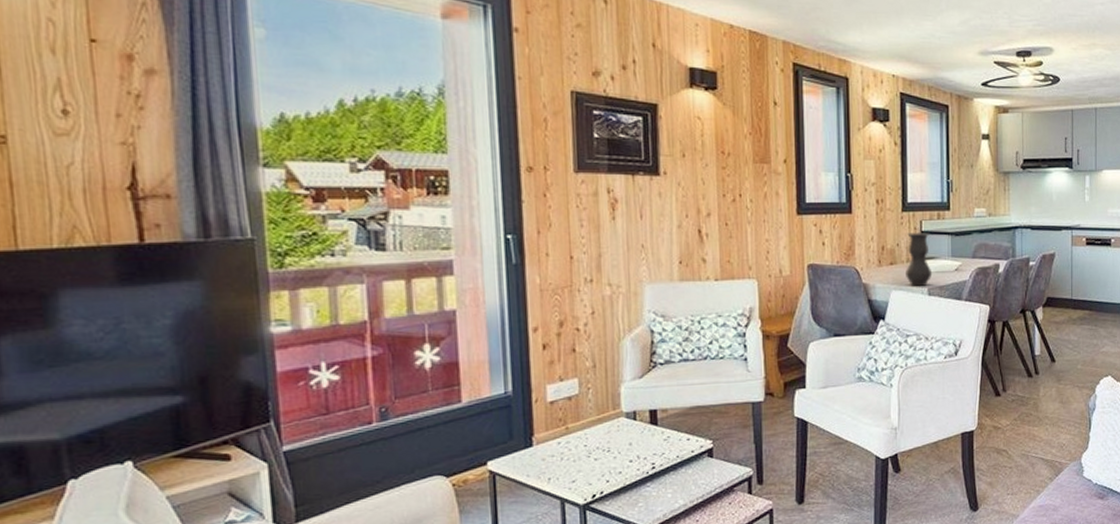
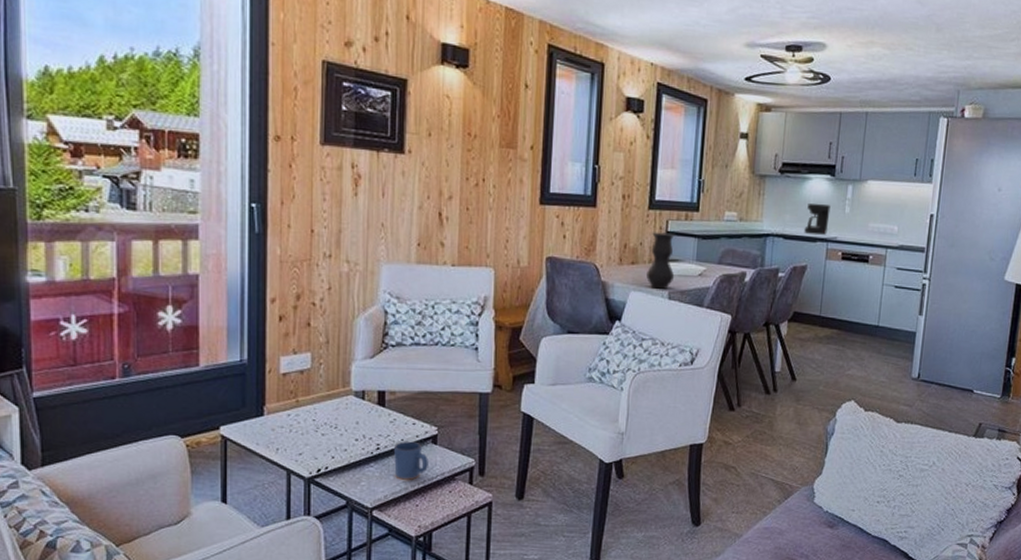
mug: none [670,456,706,497] -> present [394,441,428,480]
coffee maker: none [1049,194,1072,224] -> present [804,203,831,236]

